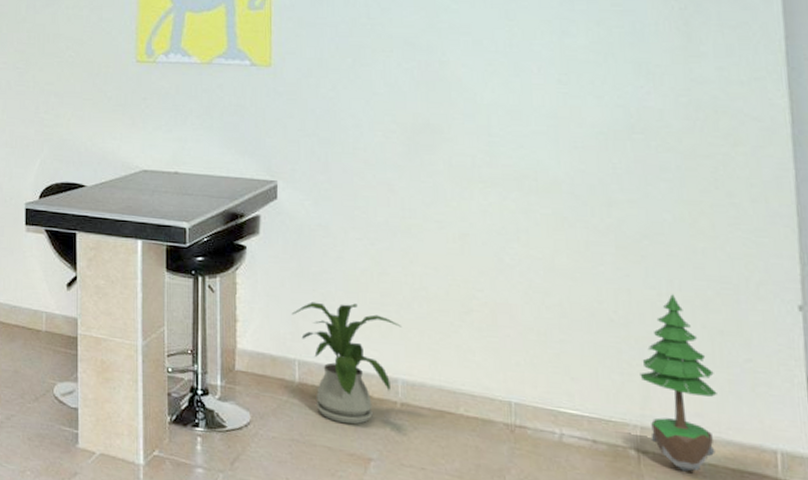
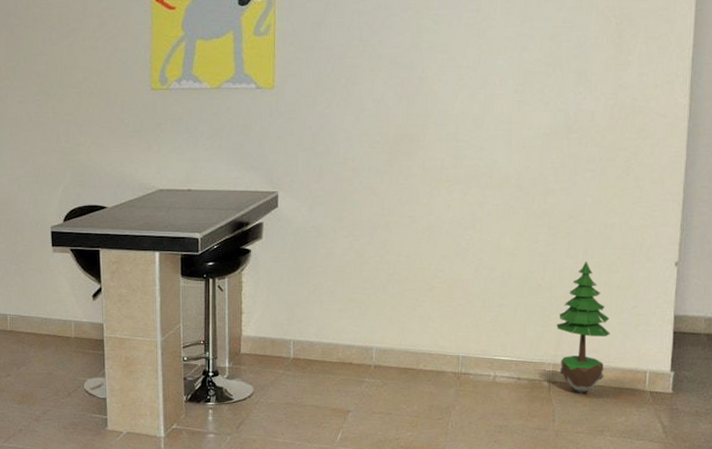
house plant: present [291,301,401,425] -> none [288,290,377,386]

